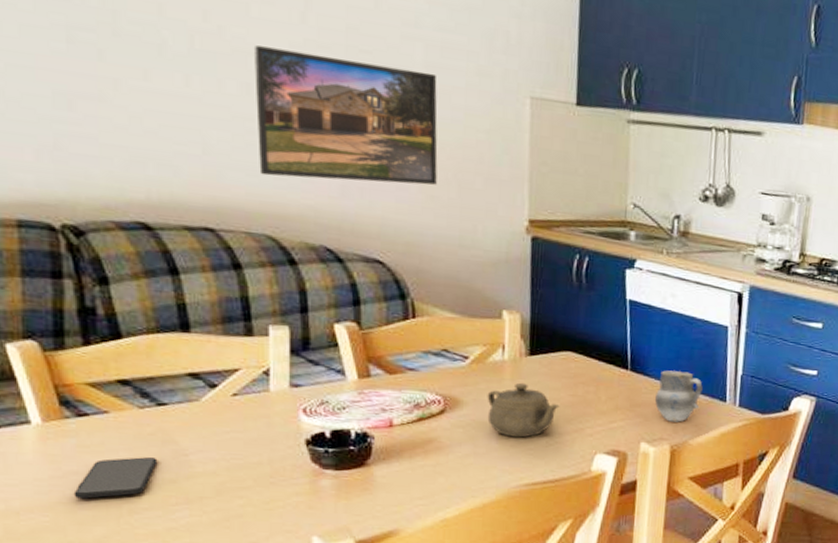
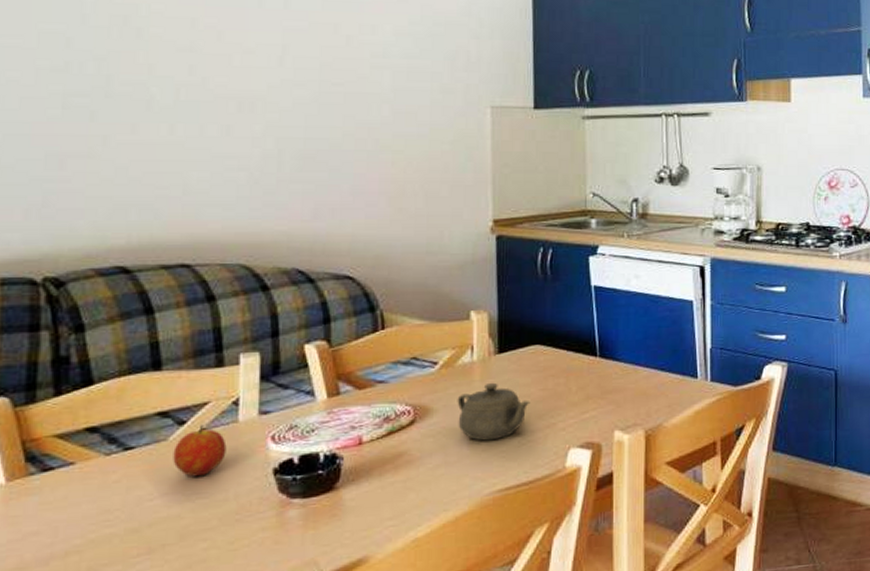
smartphone: present [73,457,158,499] -> none [31,507,121,561]
fruit: none [206,389,259,439] -> present [173,424,227,477]
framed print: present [253,45,438,185] -> none [234,91,405,208]
cup: present [654,370,703,422] -> none [625,352,673,406]

